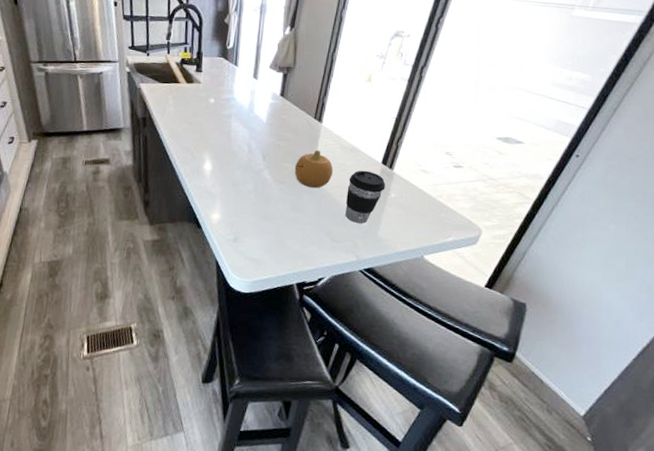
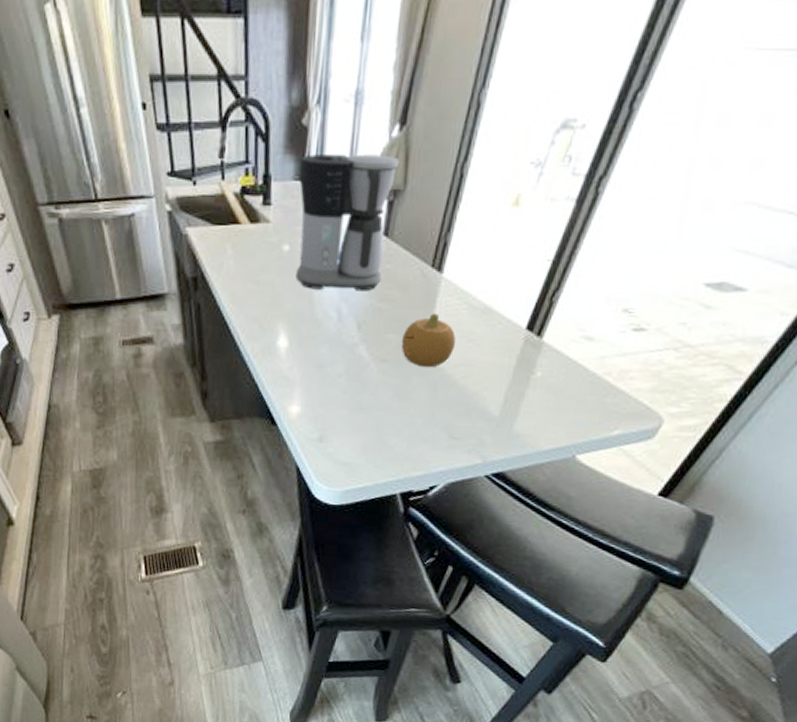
coffee maker: none [218,41,291,133] -> present [295,154,400,292]
coffee cup: present [345,170,386,223] -> none [470,340,530,414]

